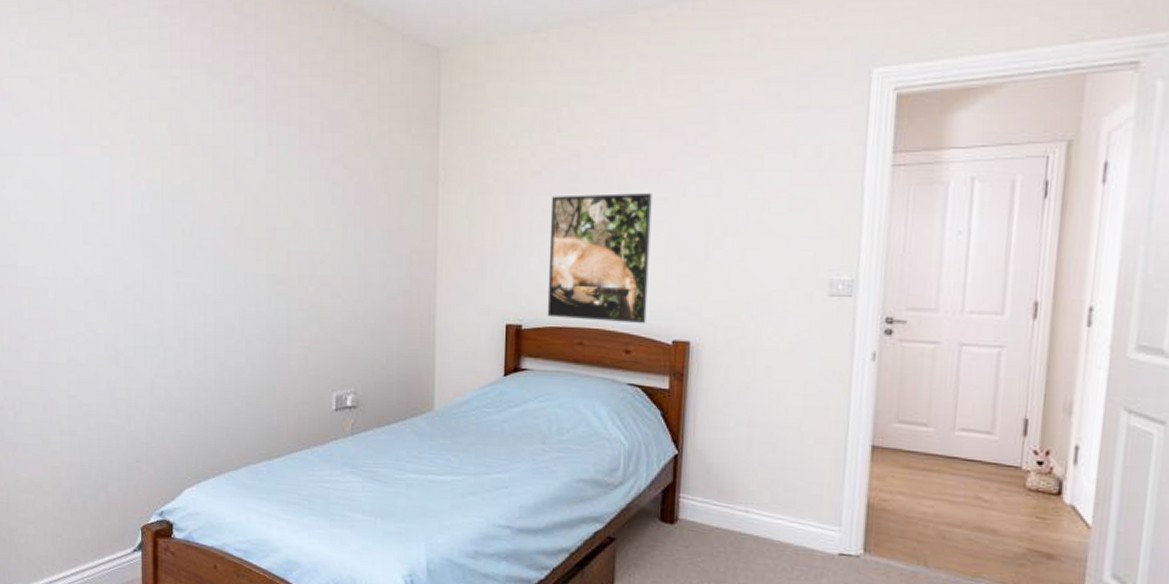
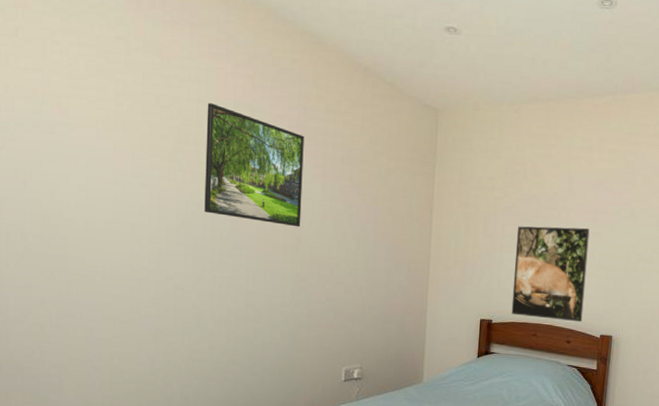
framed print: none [161,67,275,216] -> present [204,102,304,227]

